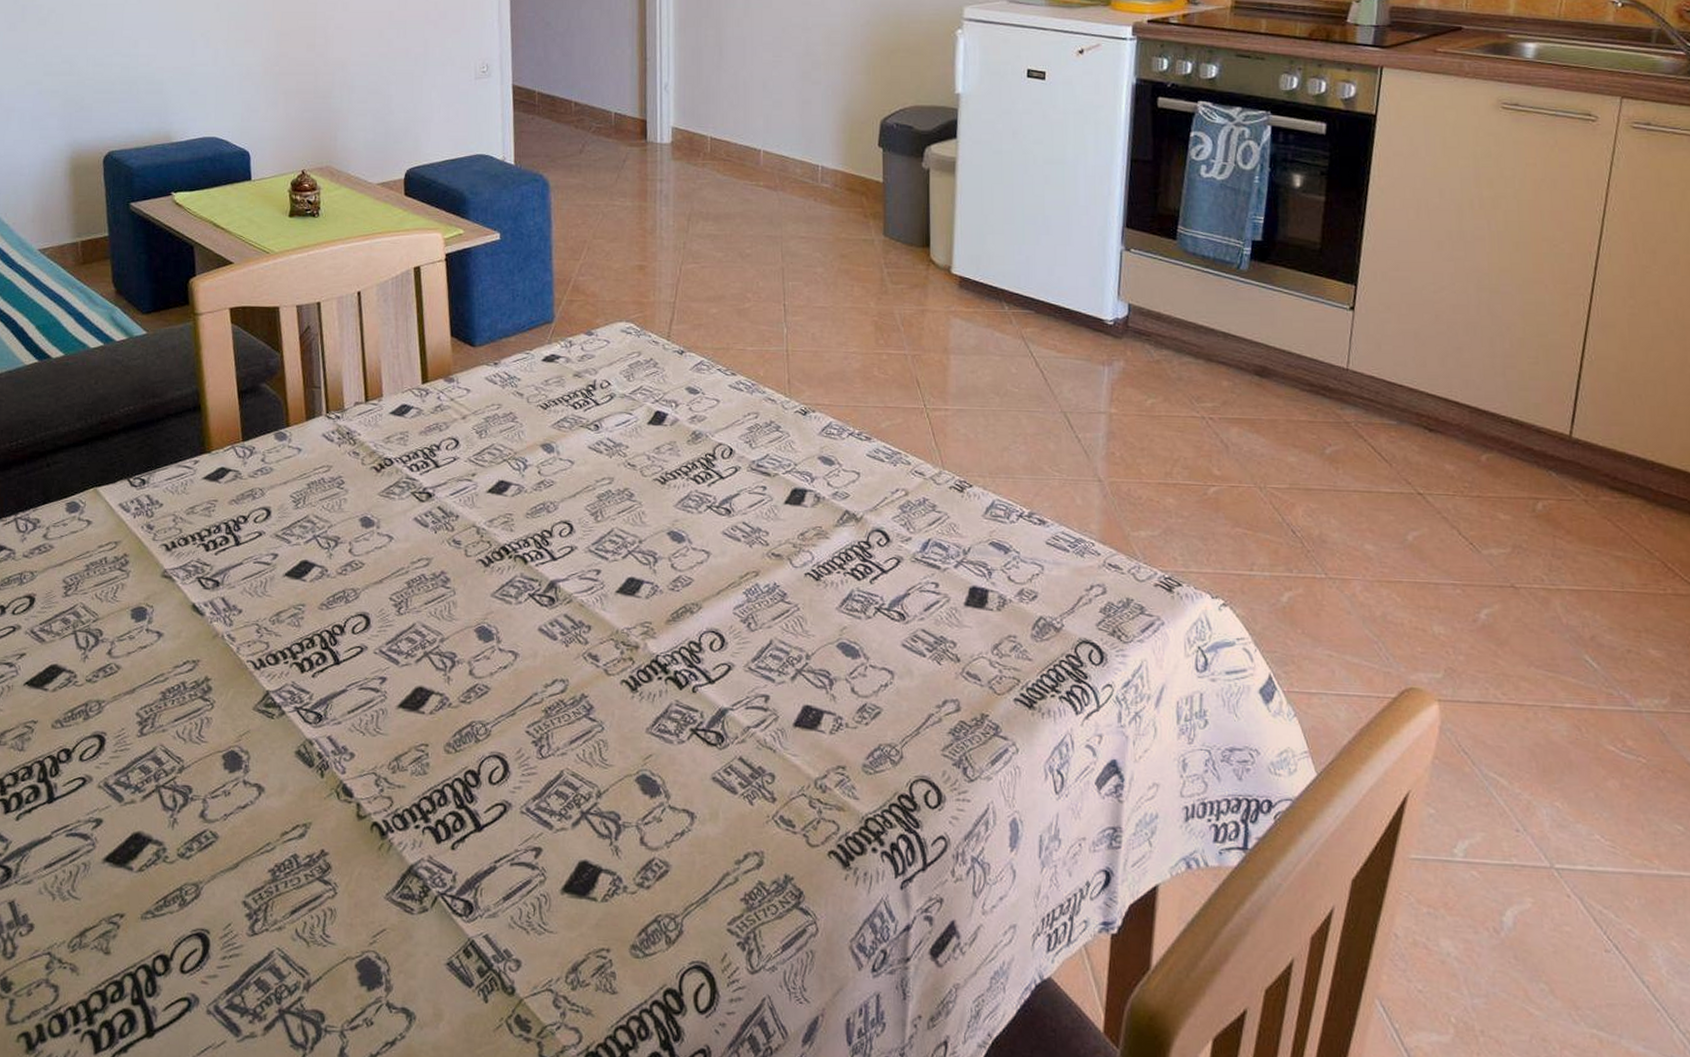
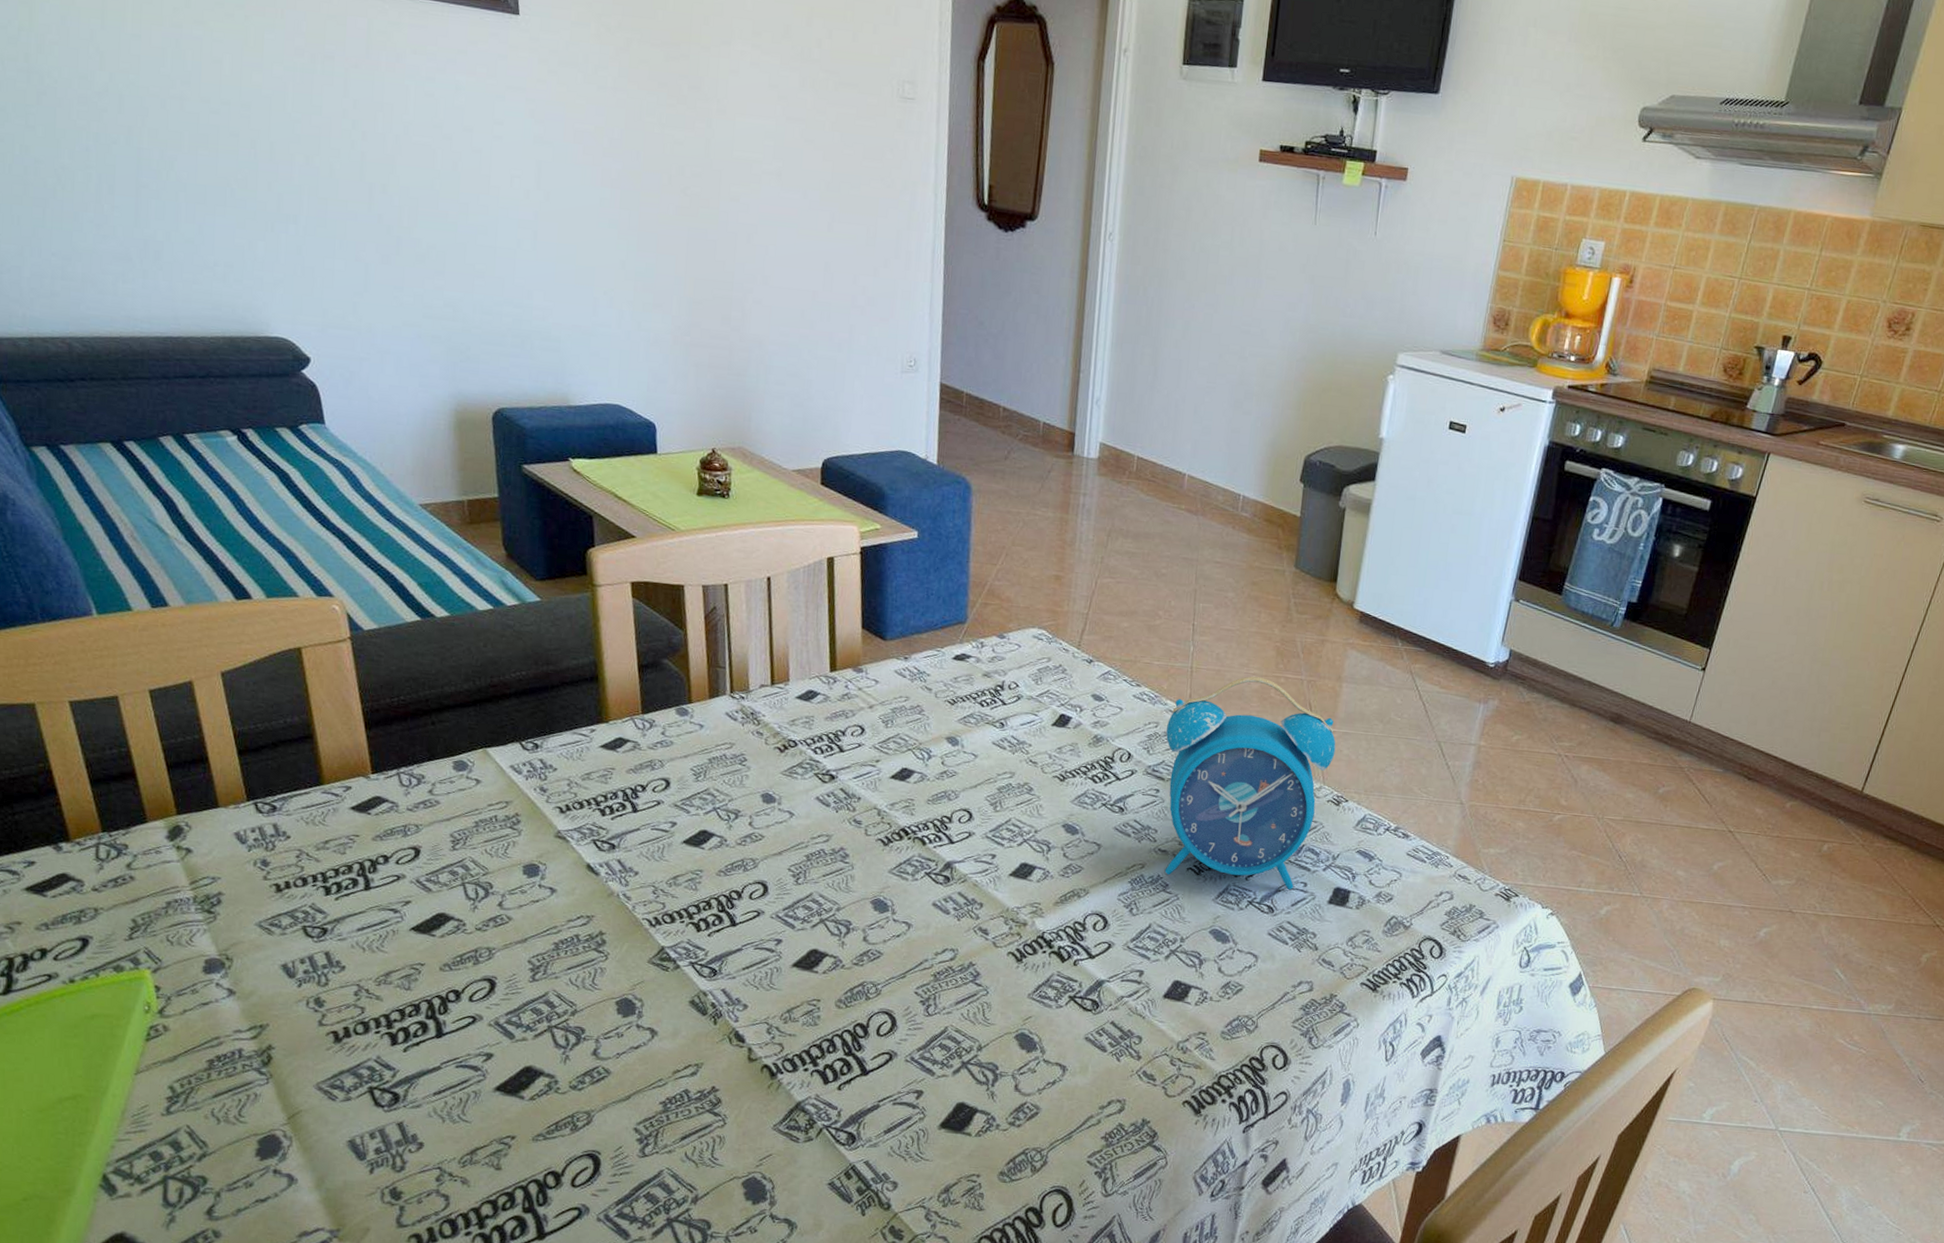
alarm clock: none [768,355,951,593] -> present [1164,676,1336,890]

